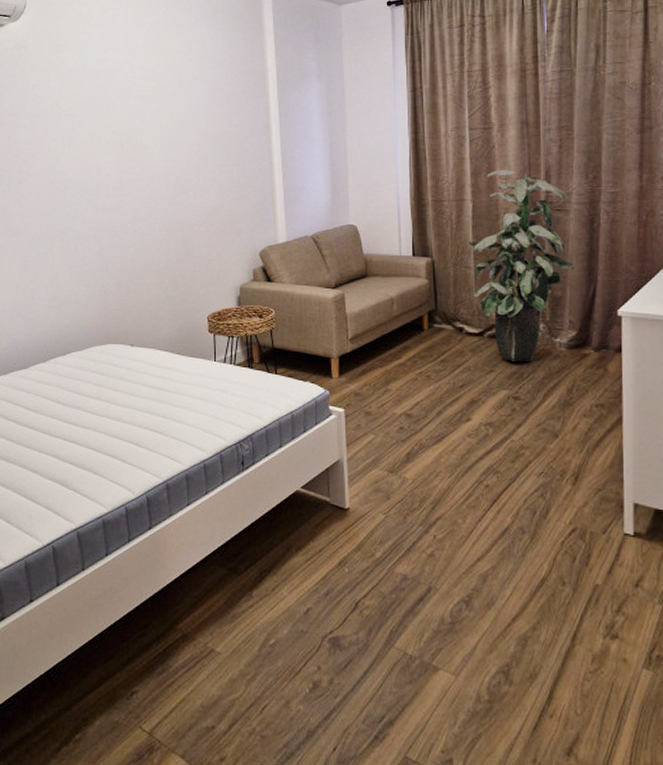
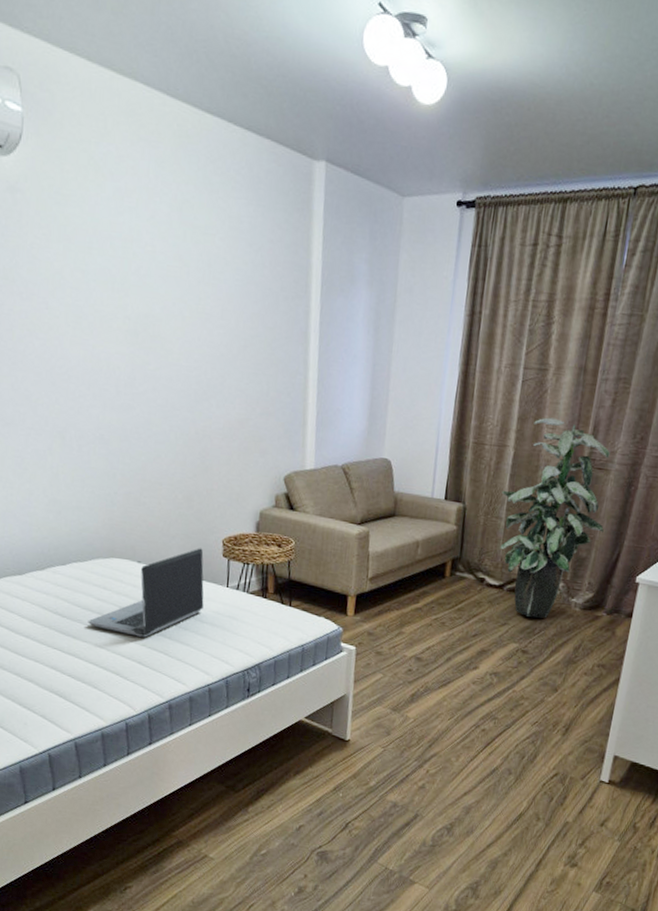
laptop computer: none [87,326,194,418] -> present [88,548,204,638]

